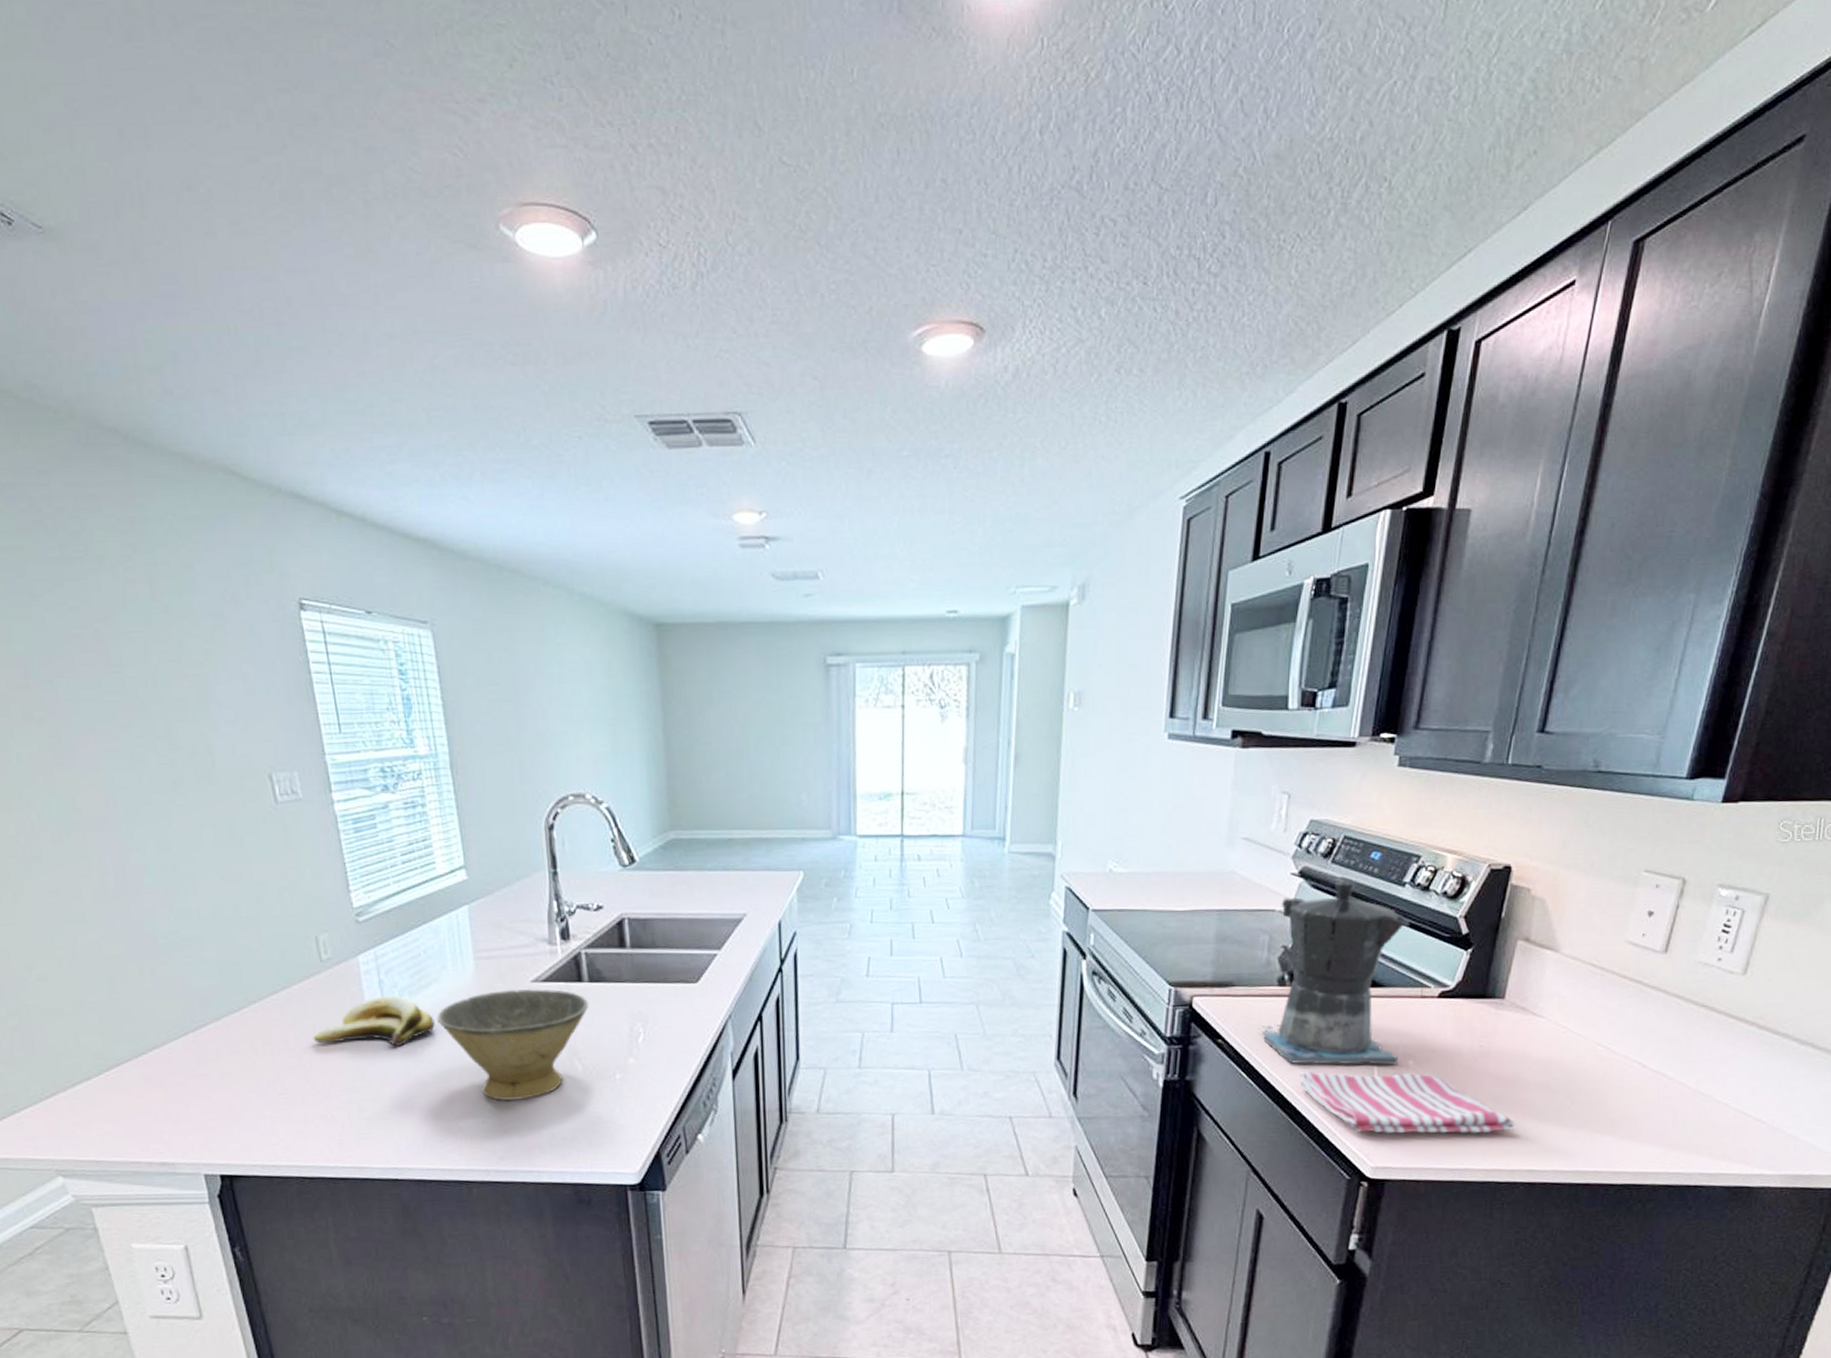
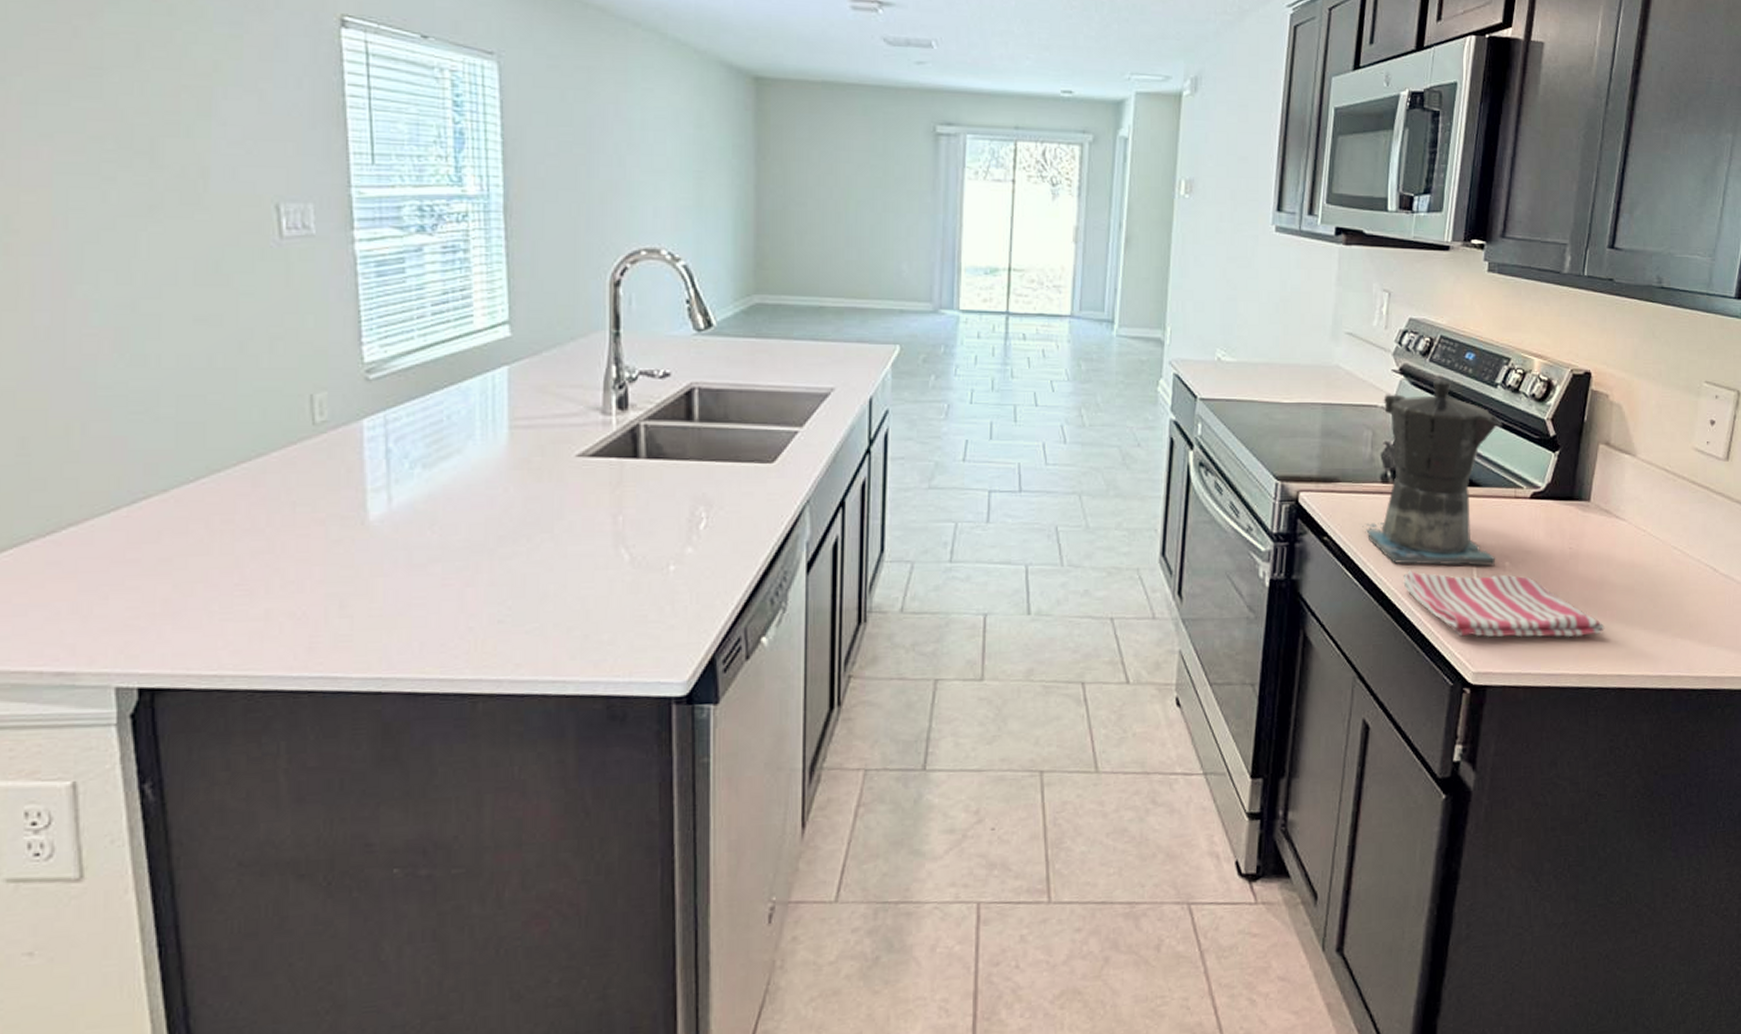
banana: present [313,995,435,1047] -> none [290,467,451,529]
bowl: present [437,988,589,1102] -> none [455,463,644,597]

